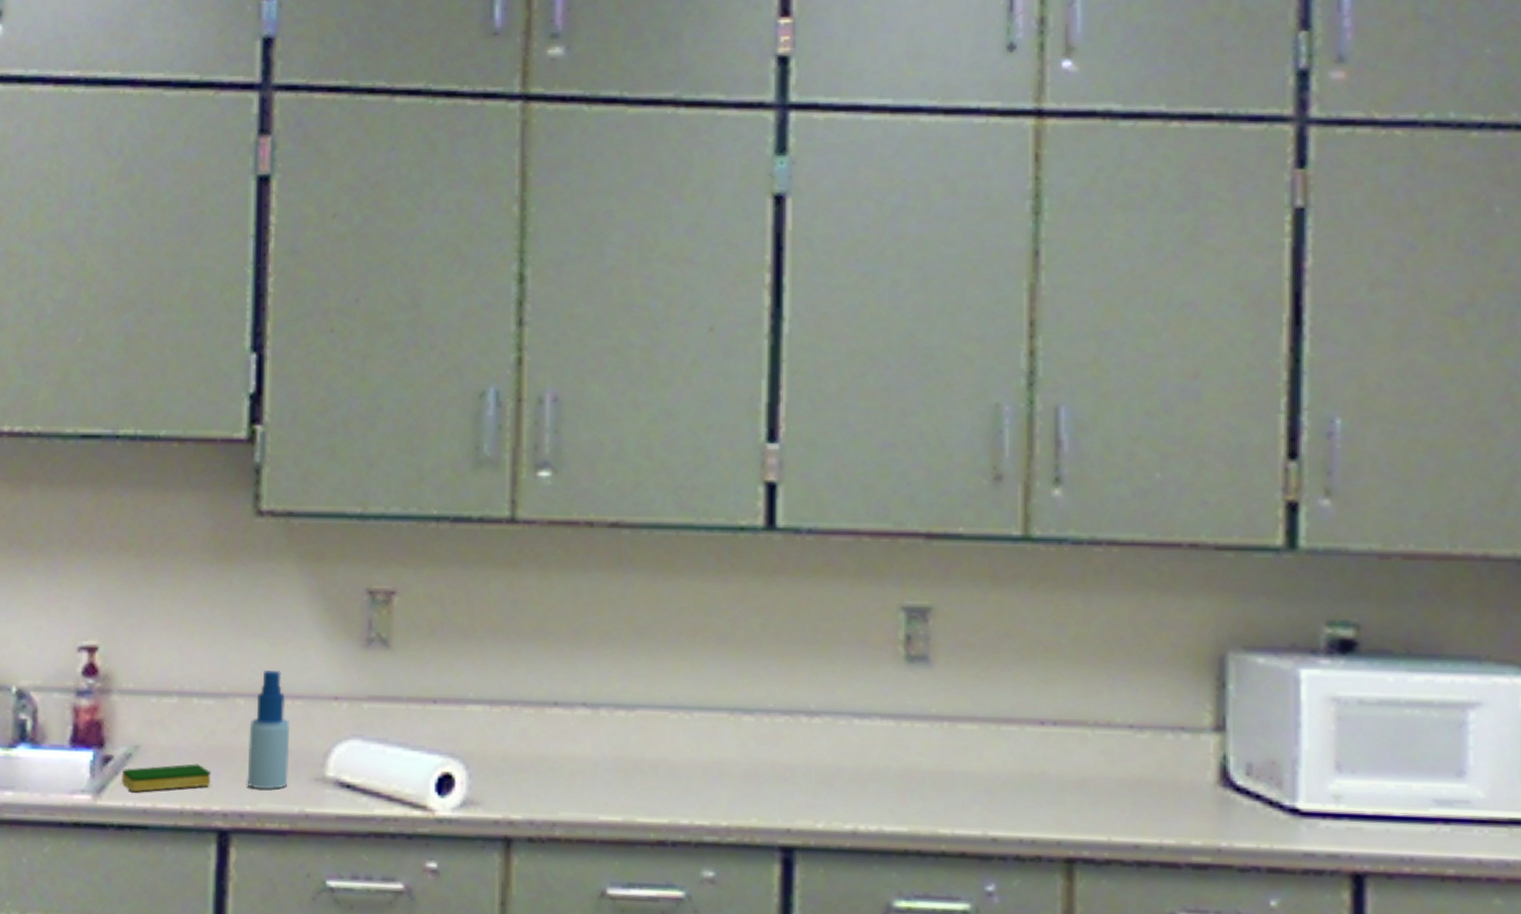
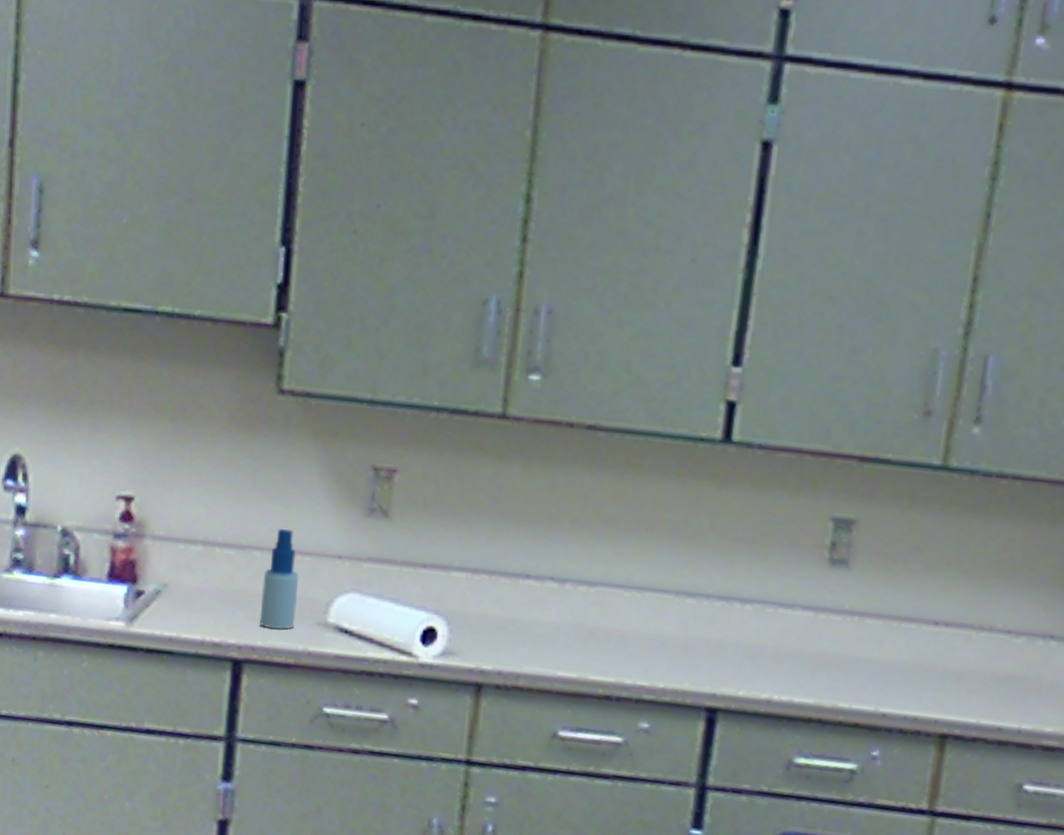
dish sponge: present [121,763,211,793] -> none [151,602,229,624]

